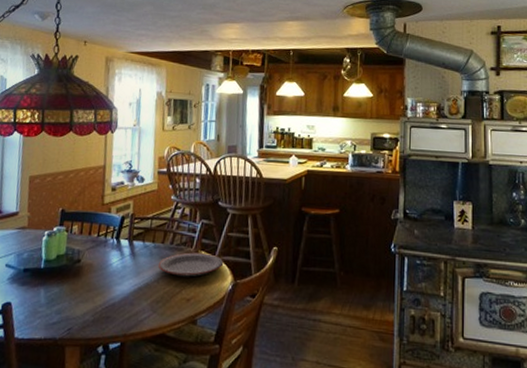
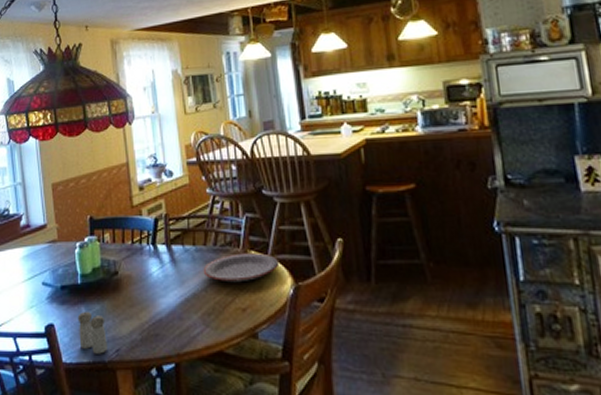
salt and pepper shaker: none [33,292,62,332] -> present [77,311,107,354]

